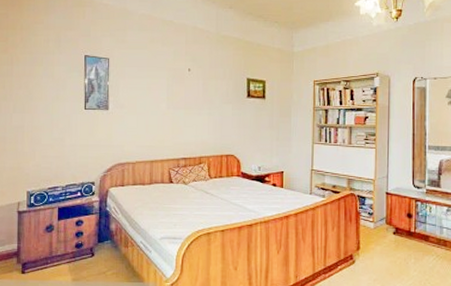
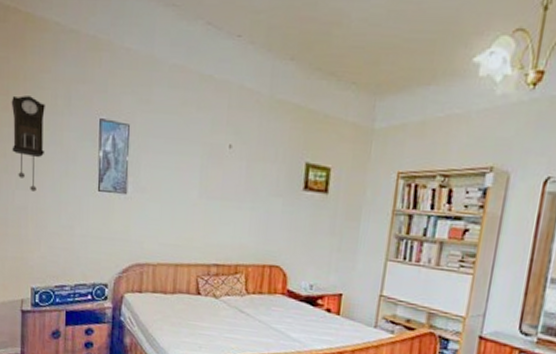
pendulum clock: none [9,41,39,114] -> present [11,95,45,192]

